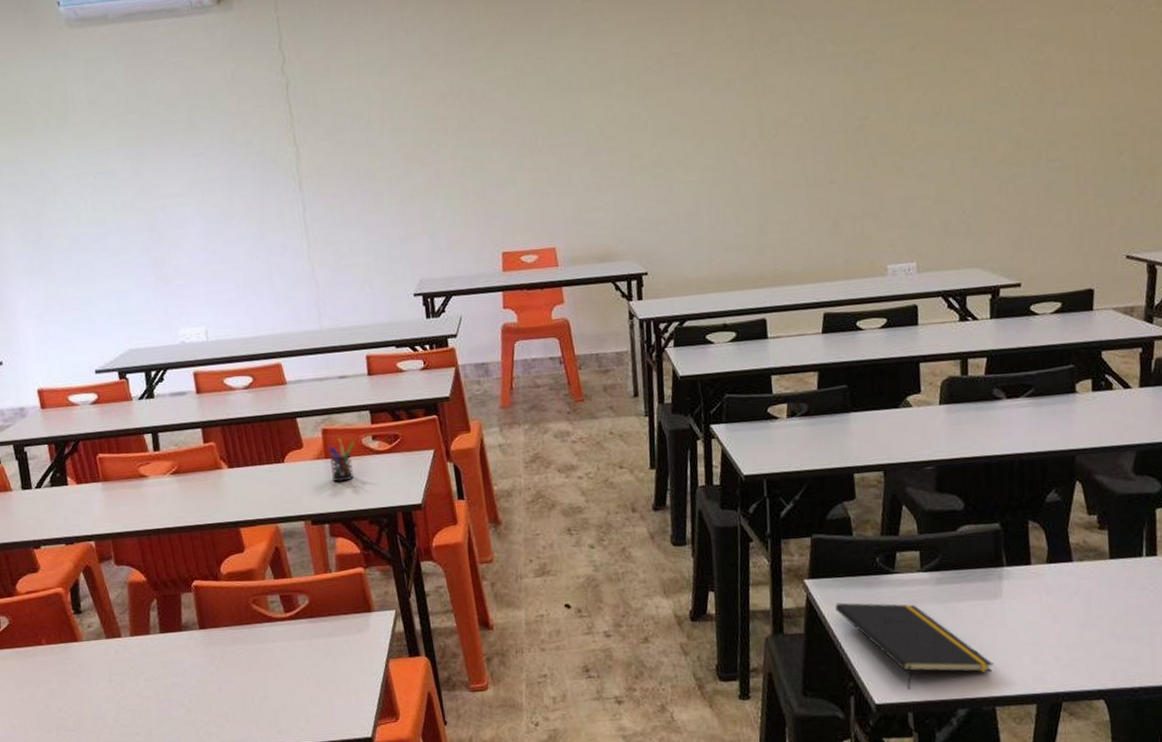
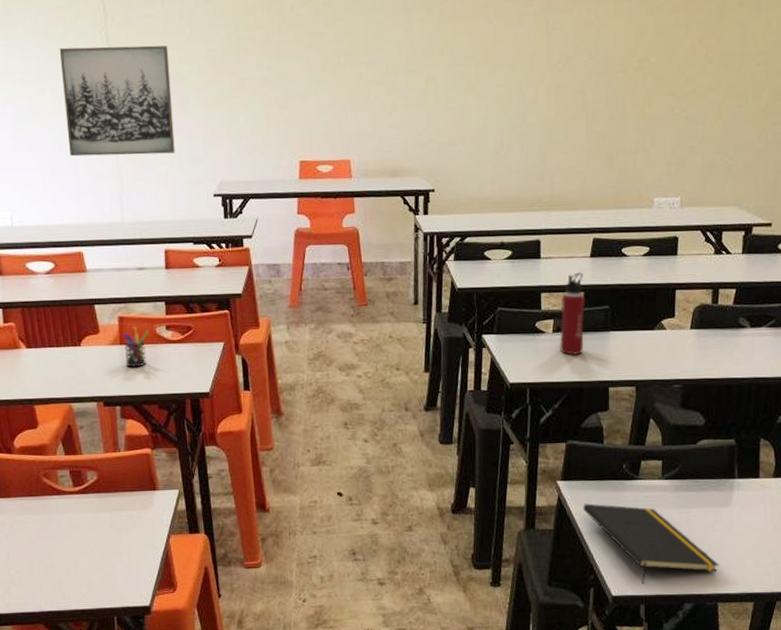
wall art: none [246,143,372,265] -> present [59,45,175,157]
water bottle: none [794,350,823,441] -> present [559,272,586,355]

